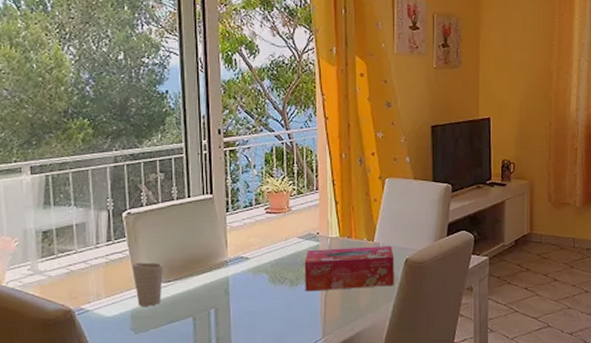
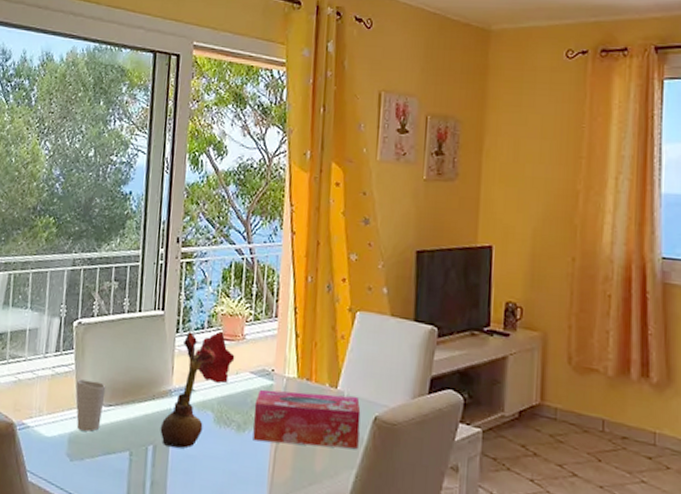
flower: none [220,207,283,307] -> present [160,331,235,449]

